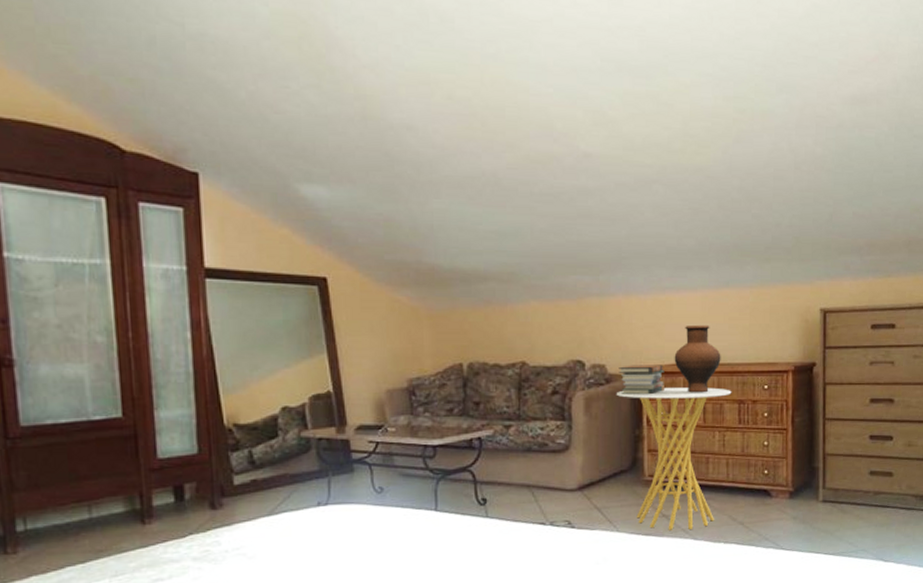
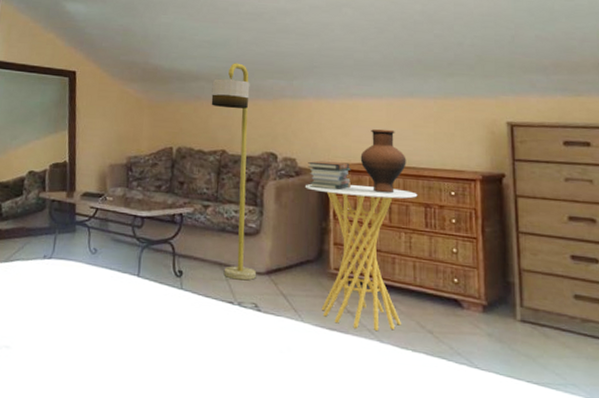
floor lamp: none [504,257,567,500] -> present [211,63,256,281]

